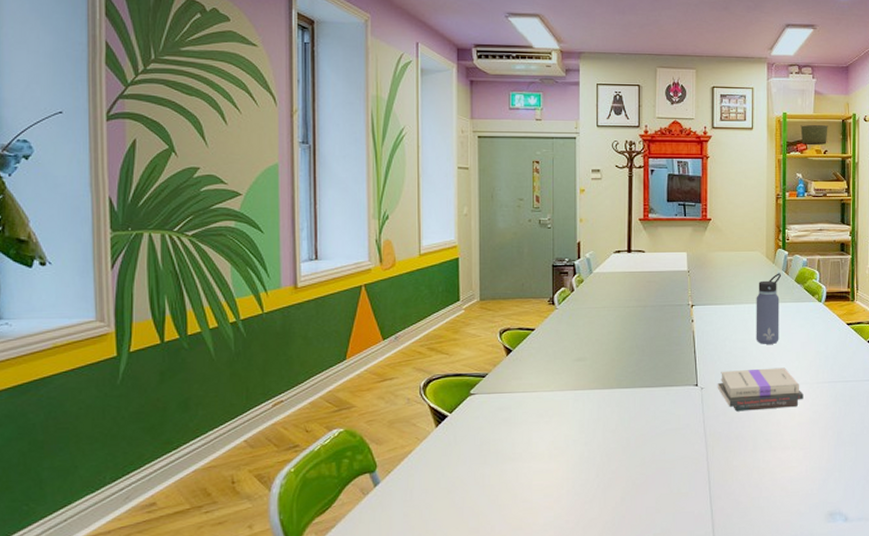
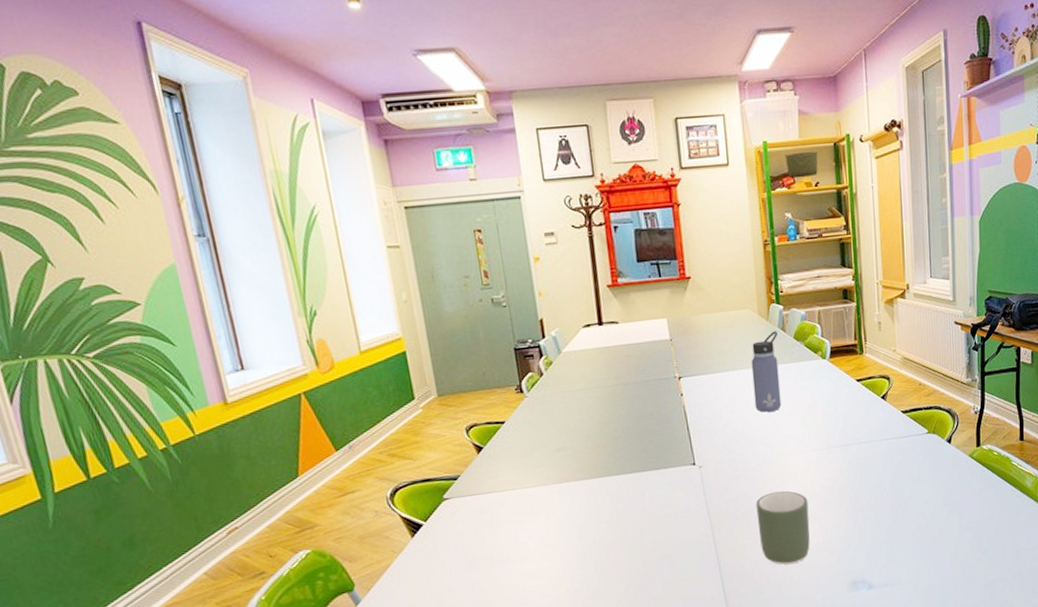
books: present [717,367,804,412] -> none [717,435,814,488]
mug: none [748,418,795,489] -> present [756,491,810,565]

